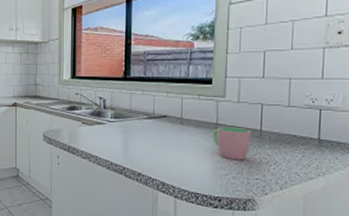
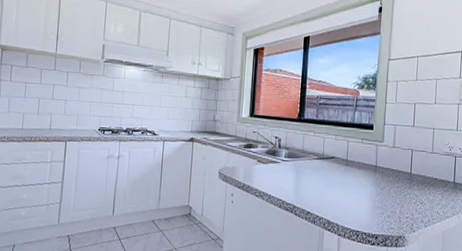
cup: present [212,126,252,161] -> none [371,168,404,201]

